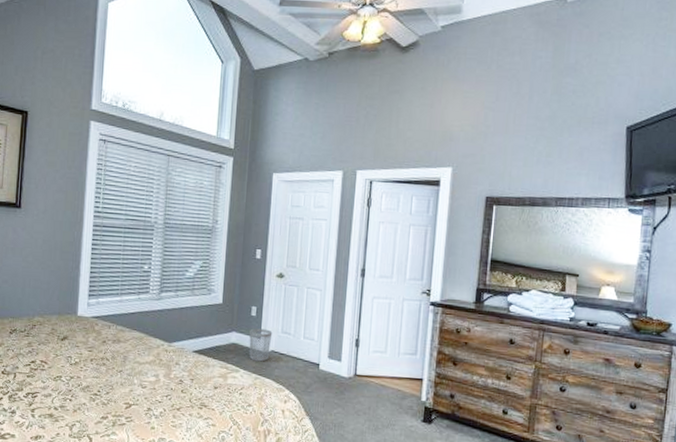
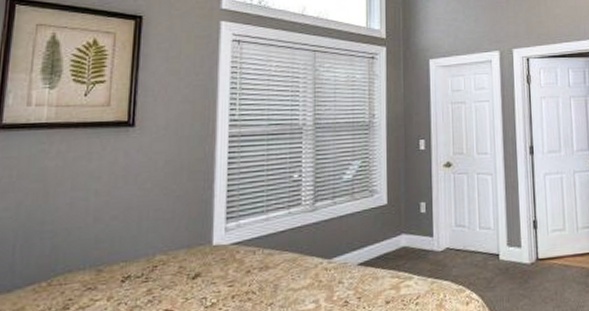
wastebasket: present [249,328,273,362] -> none [420,225,446,264]

